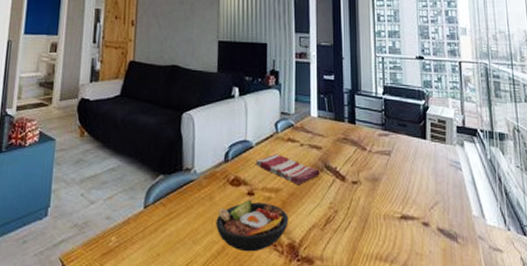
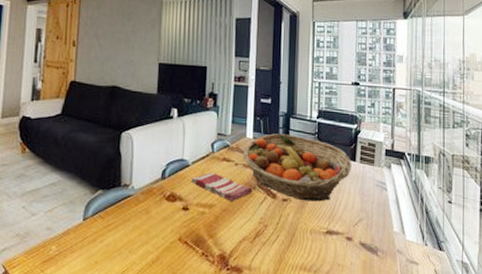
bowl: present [216,201,289,252] -> none [151,215,221,262]
fruit basket: none [308,111,422,184] -> present [242,133,352,202]

